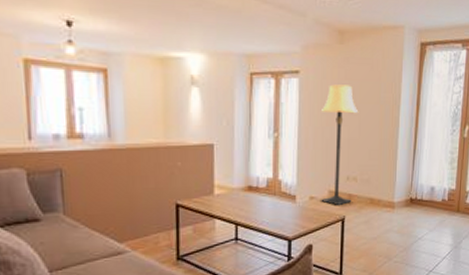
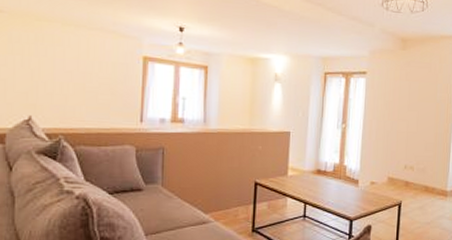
lamp: present [321,84,359,205] -> none [381,84,417,191]

